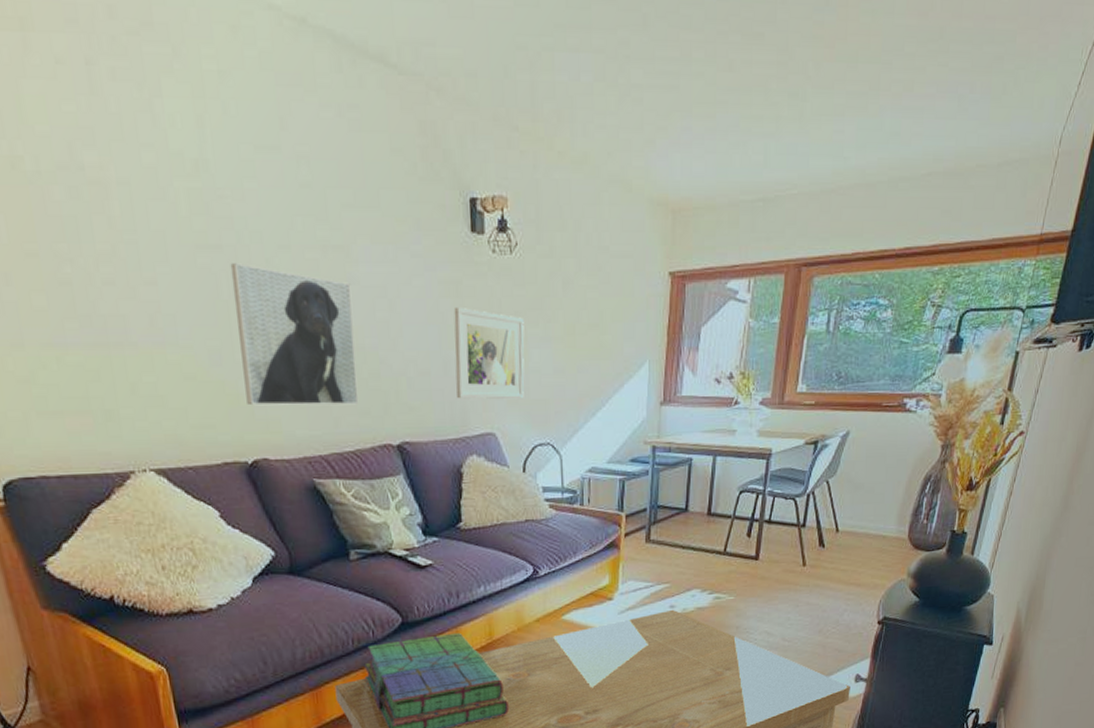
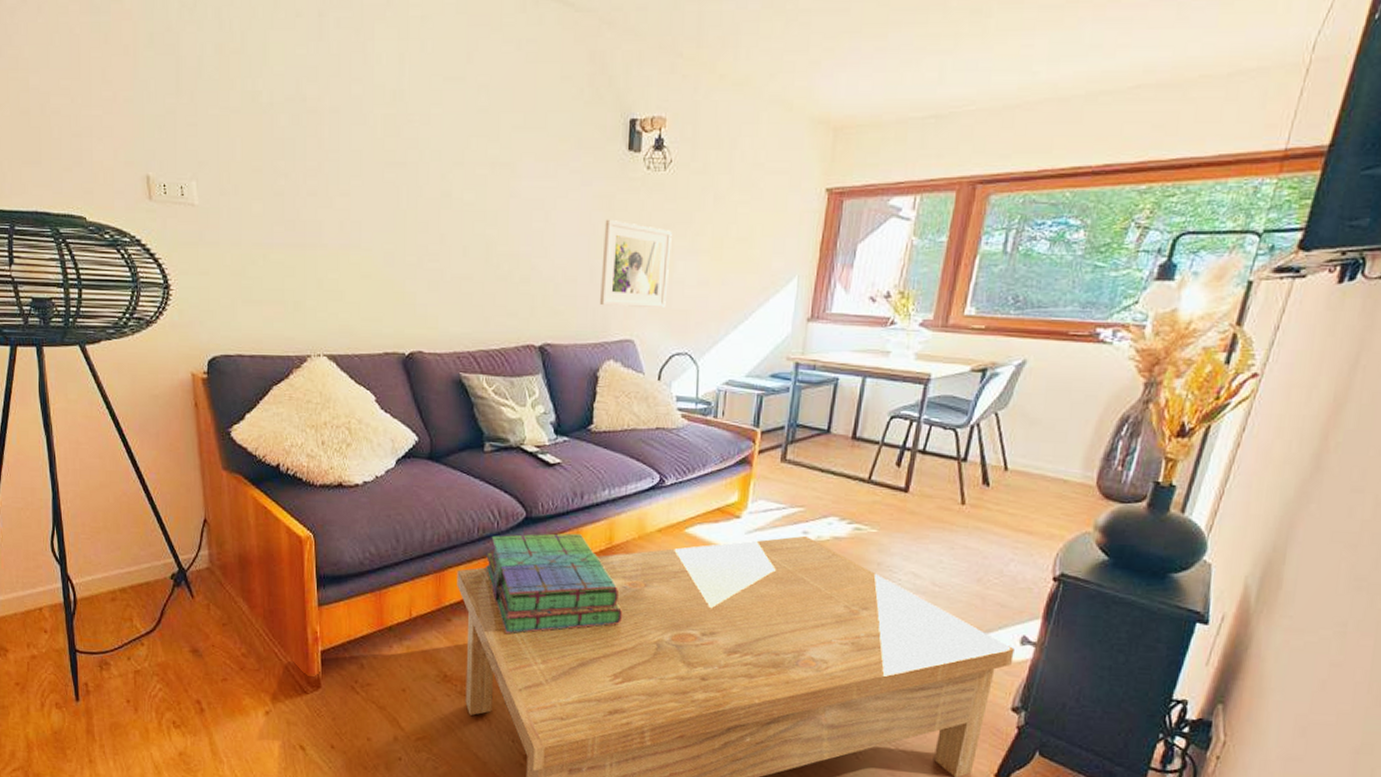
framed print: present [230,263,359,406] -> none [411,178,513,307]

